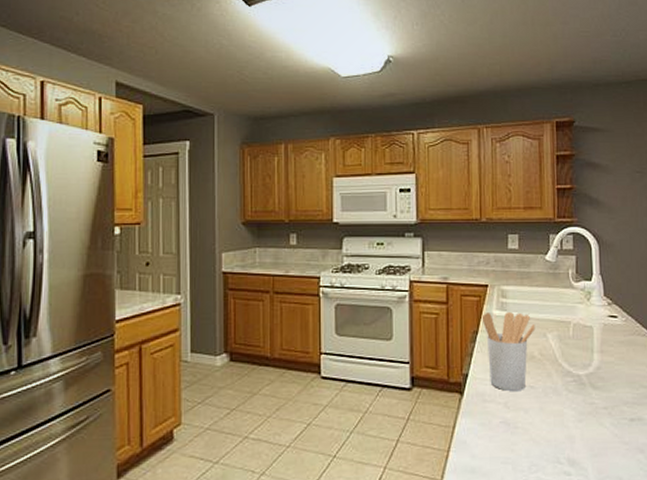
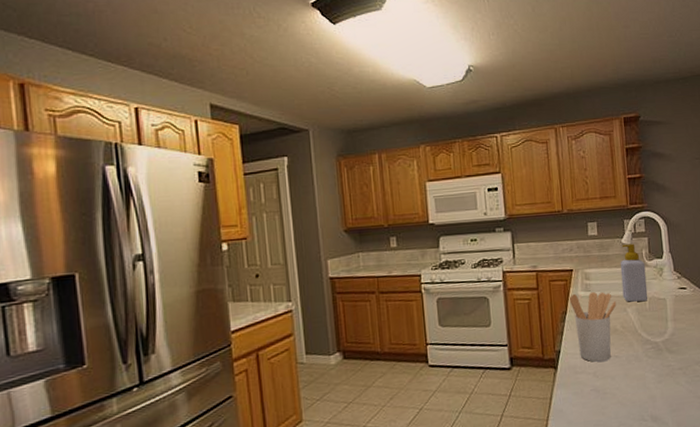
soap bottle: none [542,261,572,328] -> present [620,243,648,302]

